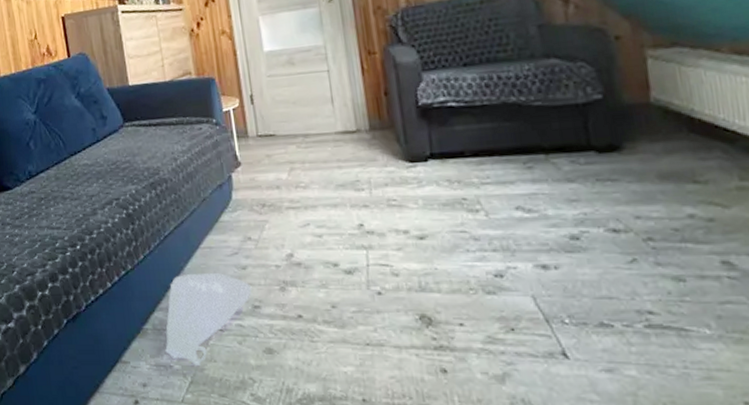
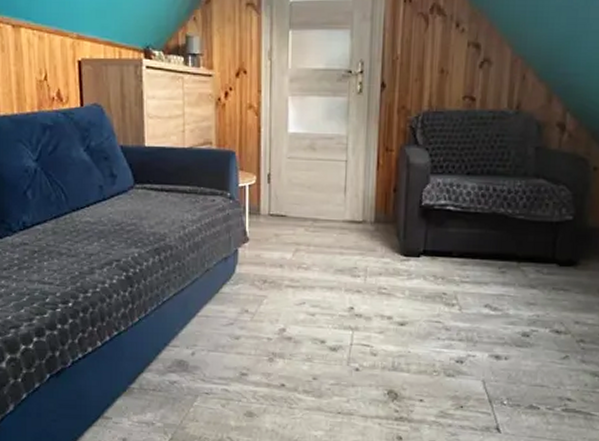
bag: present [164,272,252,367] -> none [148,339,242,425]

